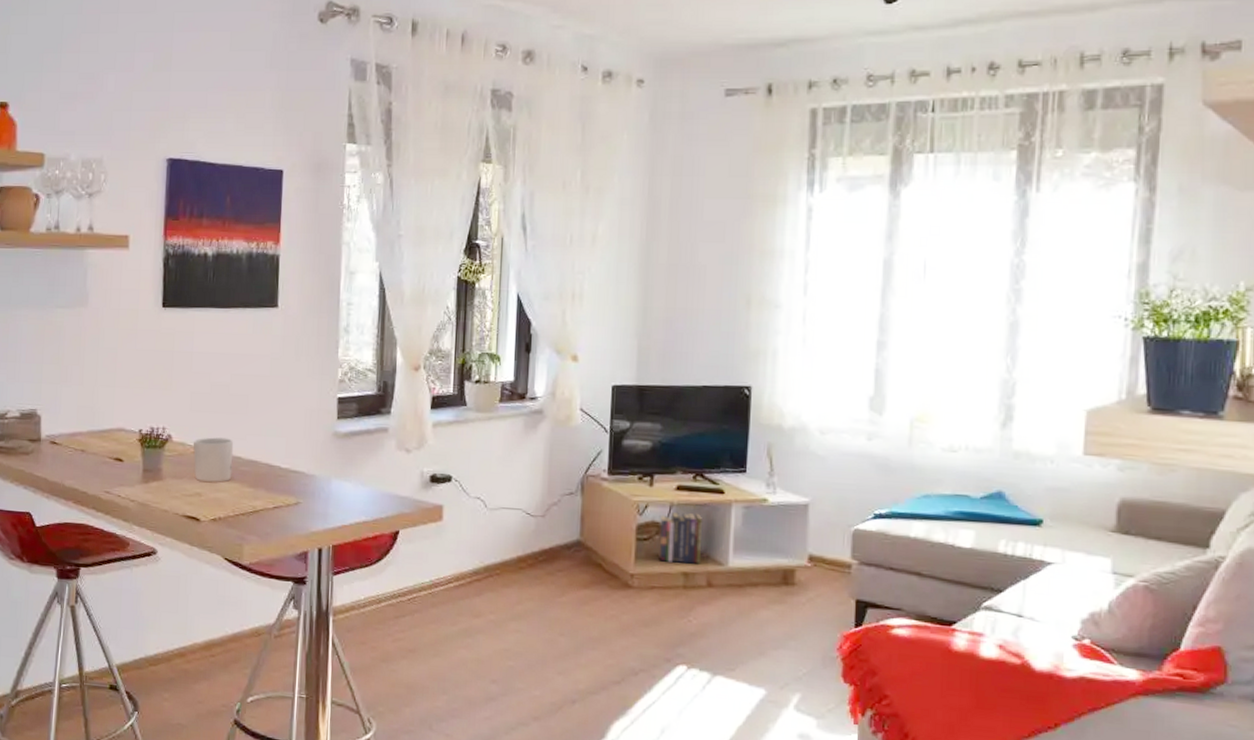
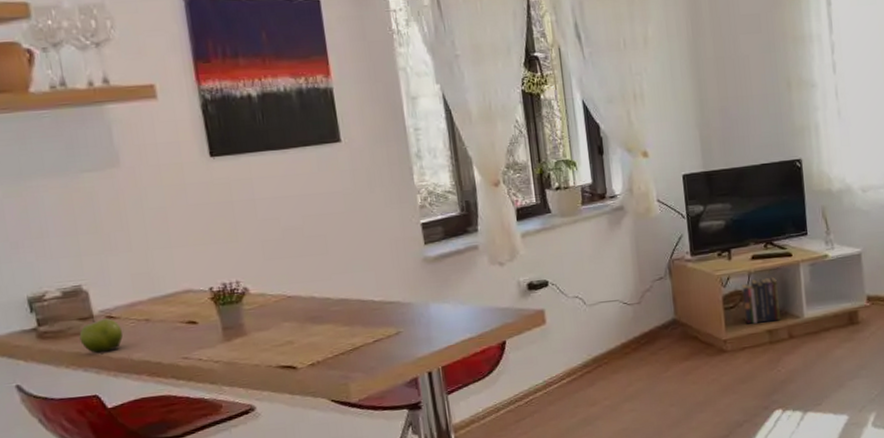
fruit: none [26,443,62,475] -> present [79,318,124,354]
mug: present [193,437,234,483] -> none [273,281,324,330]

